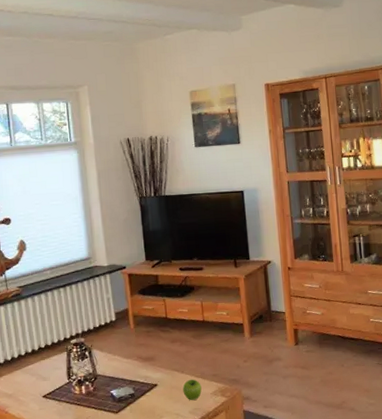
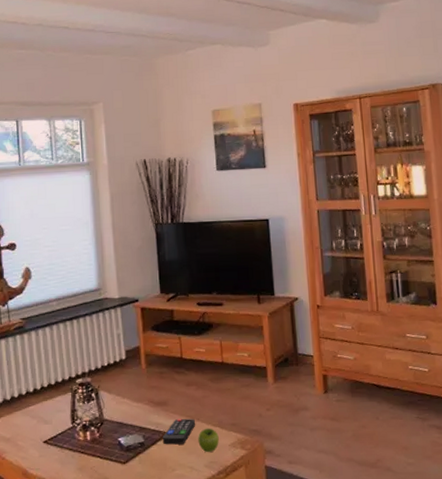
remote control: none [150,371,181,395] -> present [162,418,196,445]

